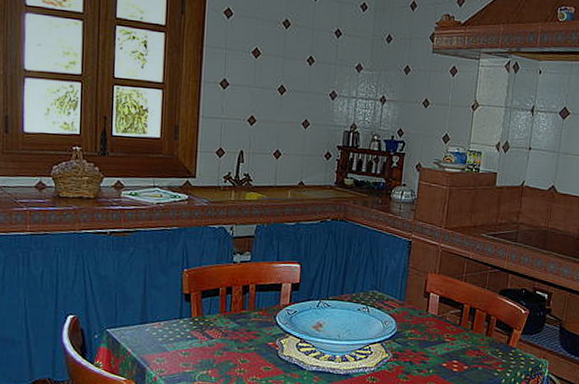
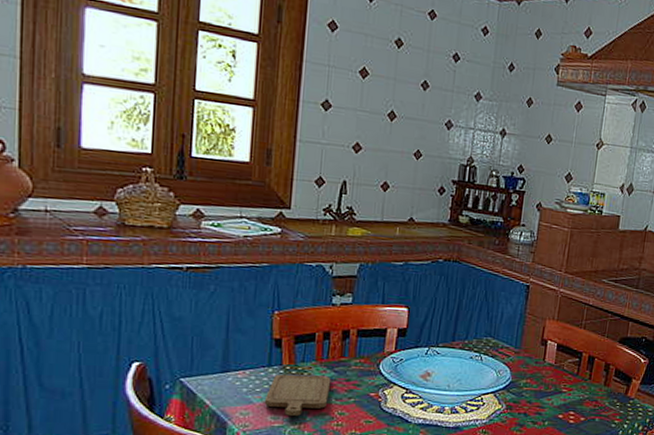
chopping board: none [177,325,234,363] -> present [264,374,331,416]

